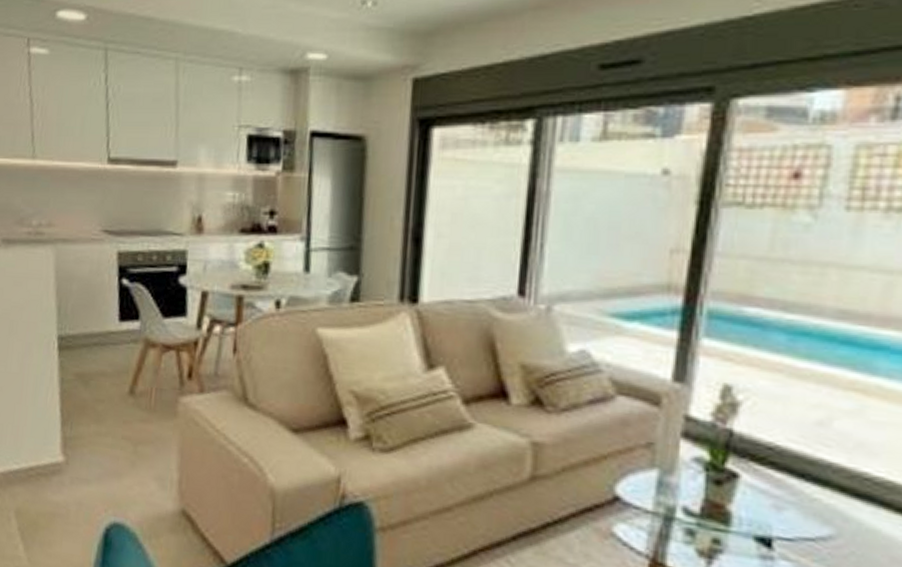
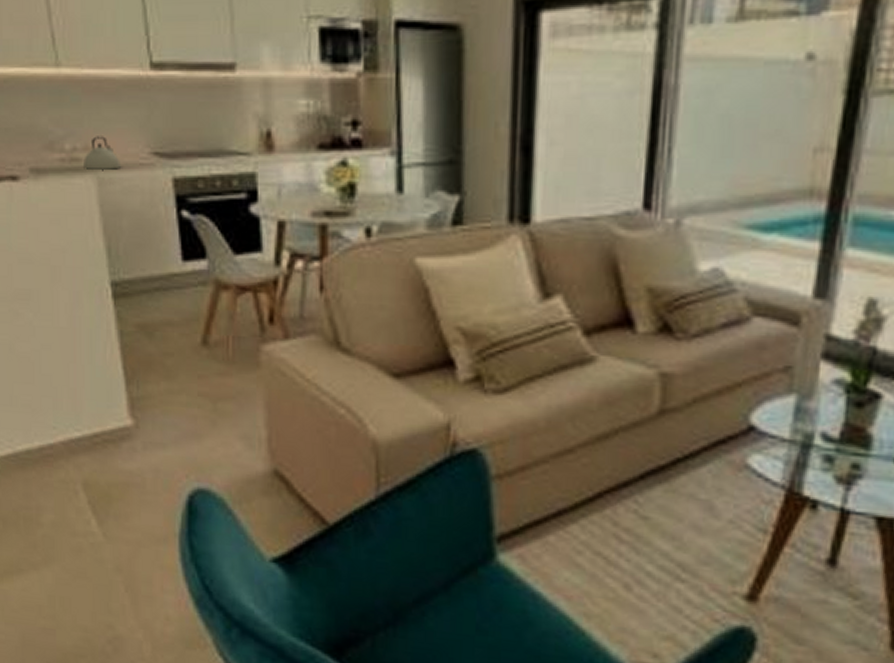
kettle: none [46,215,76,244] -> present [84,136,121,171]

